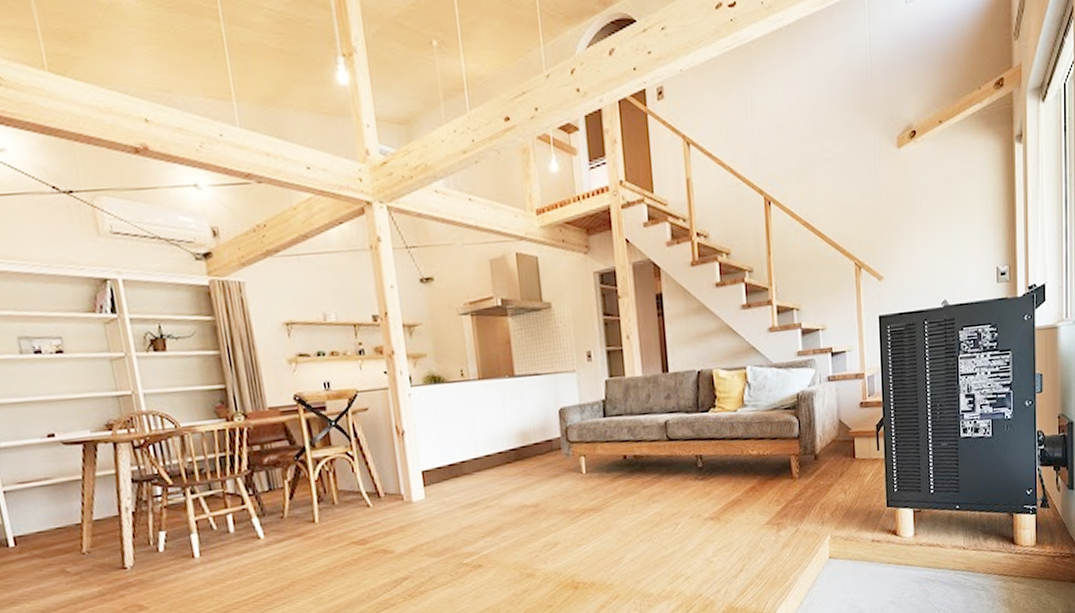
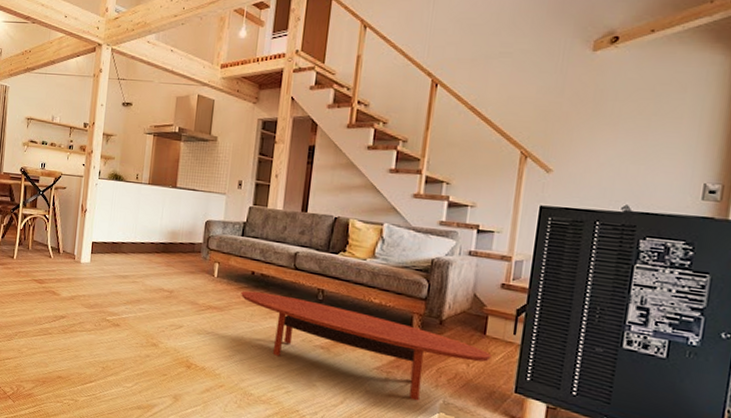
coffee table: none [616,469,863,545] -> present [241,290,492,401]

